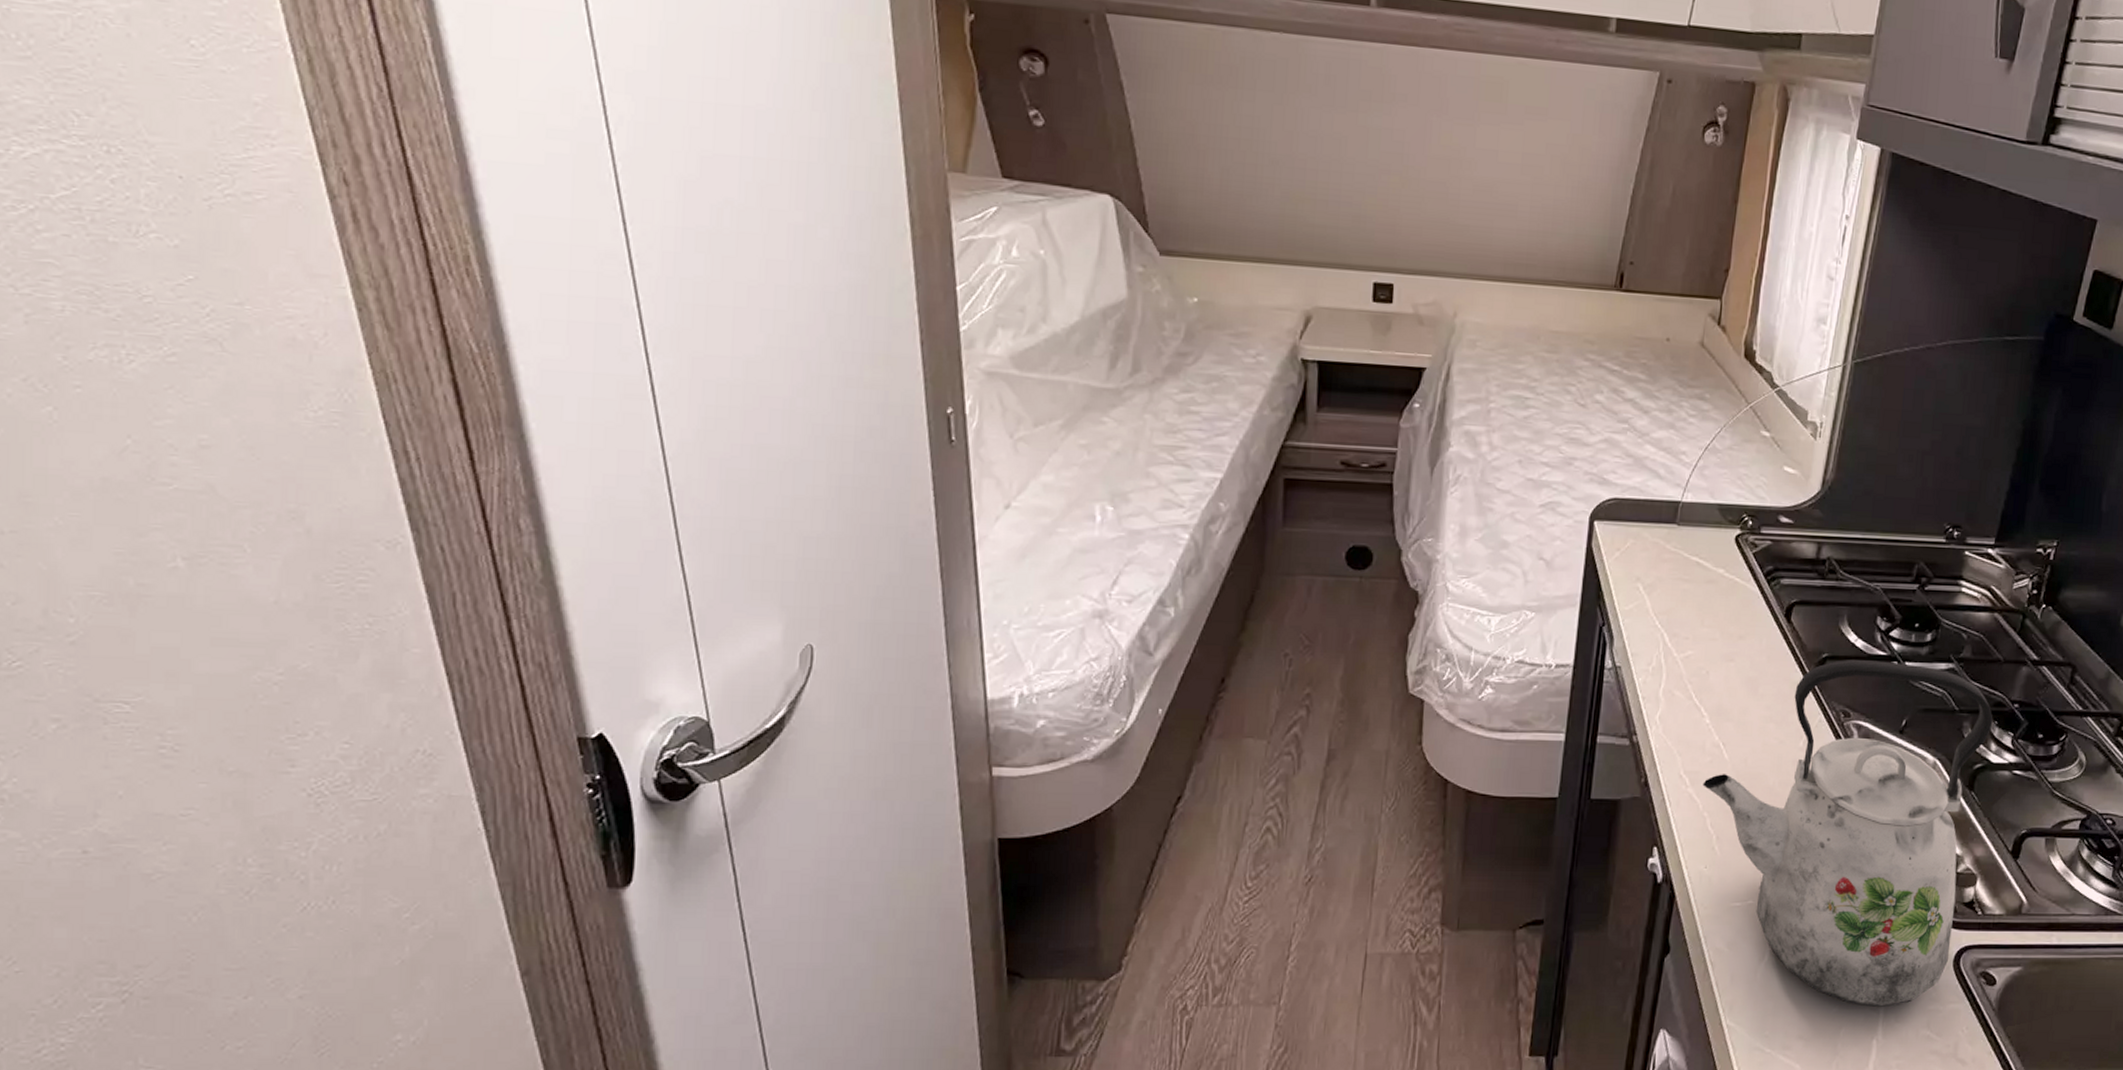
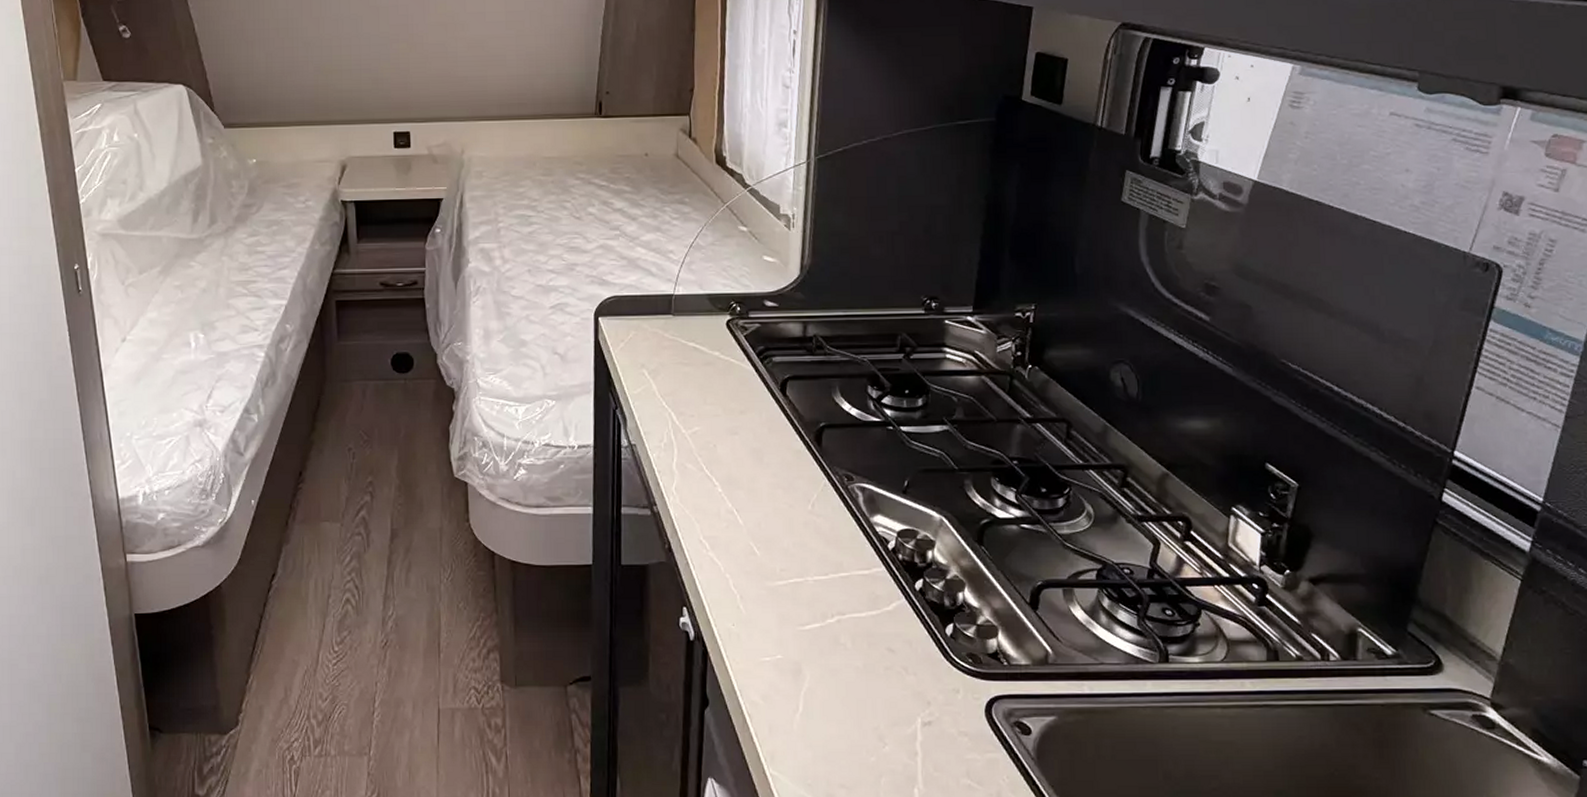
kettle: present [1702,660,1993,1008] -> none [722,427,994,757]

